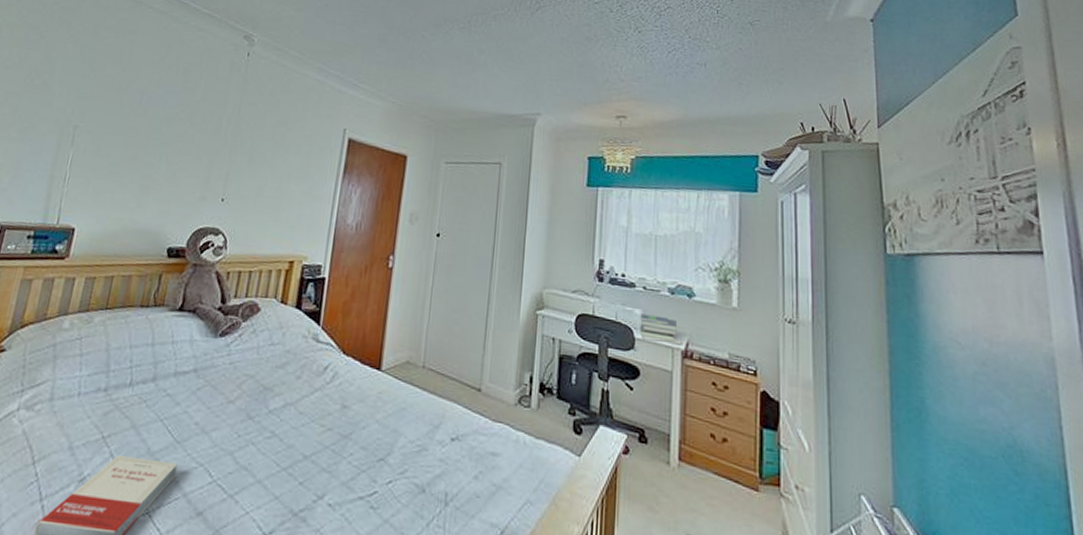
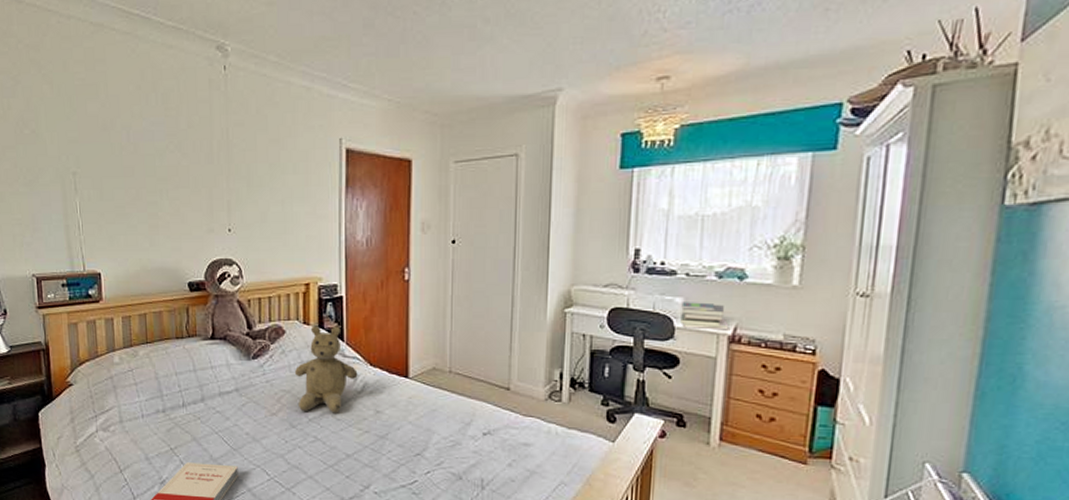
teddy bear: none [260,305,330,406] -> present [294,325,358,413]

